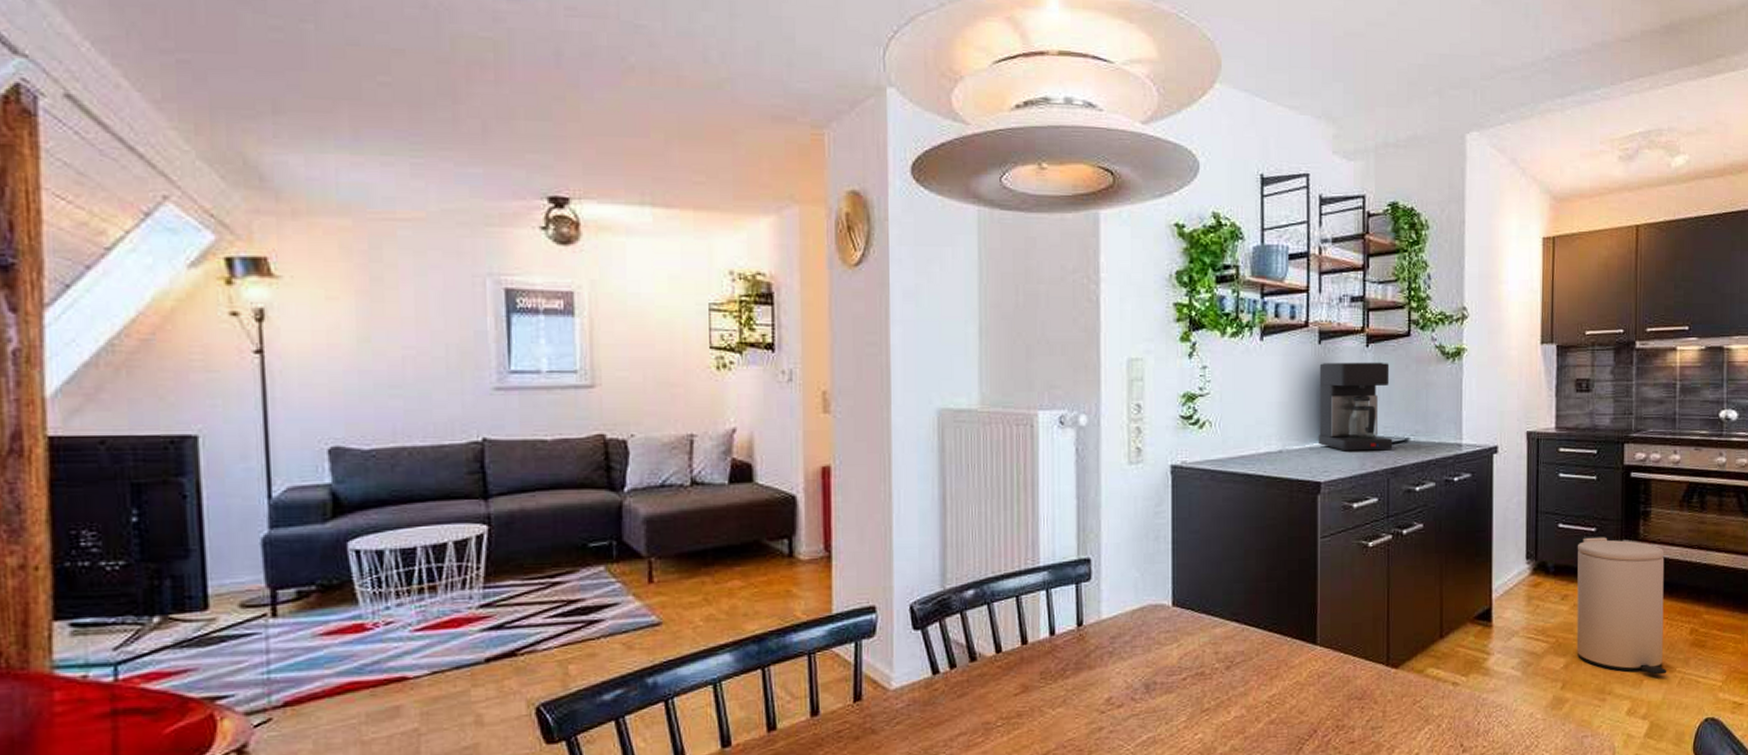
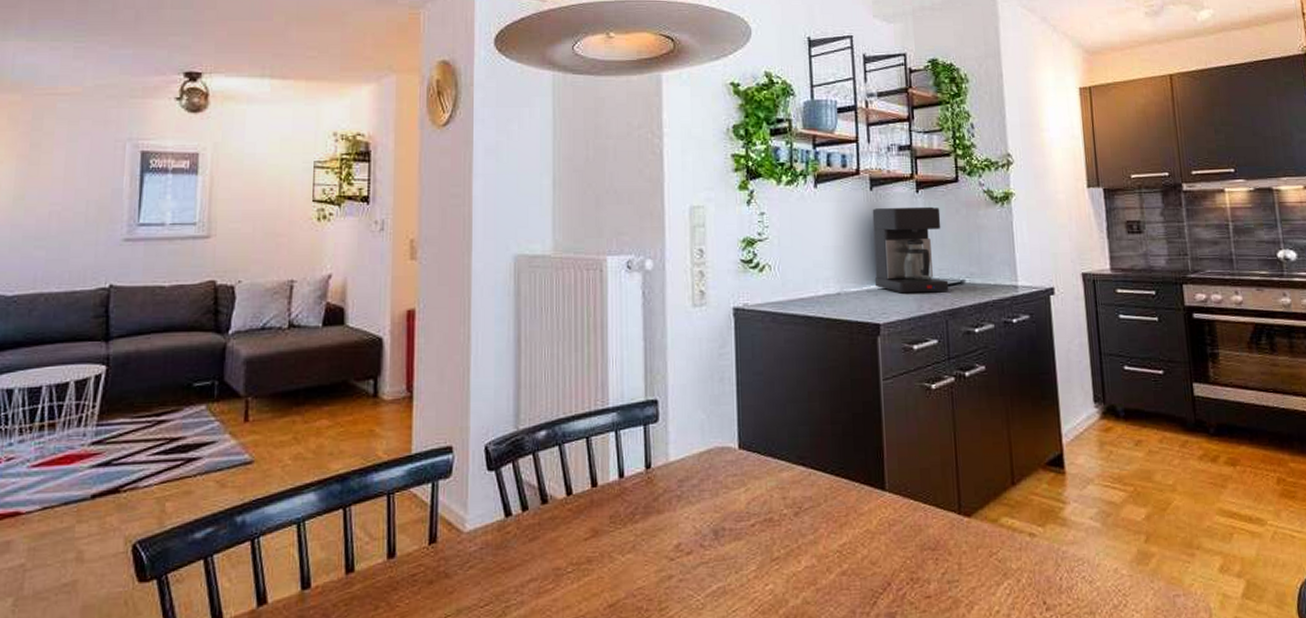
pedal bin: present [1576,537,1667,675] -> none [1145,379,1258,528]

